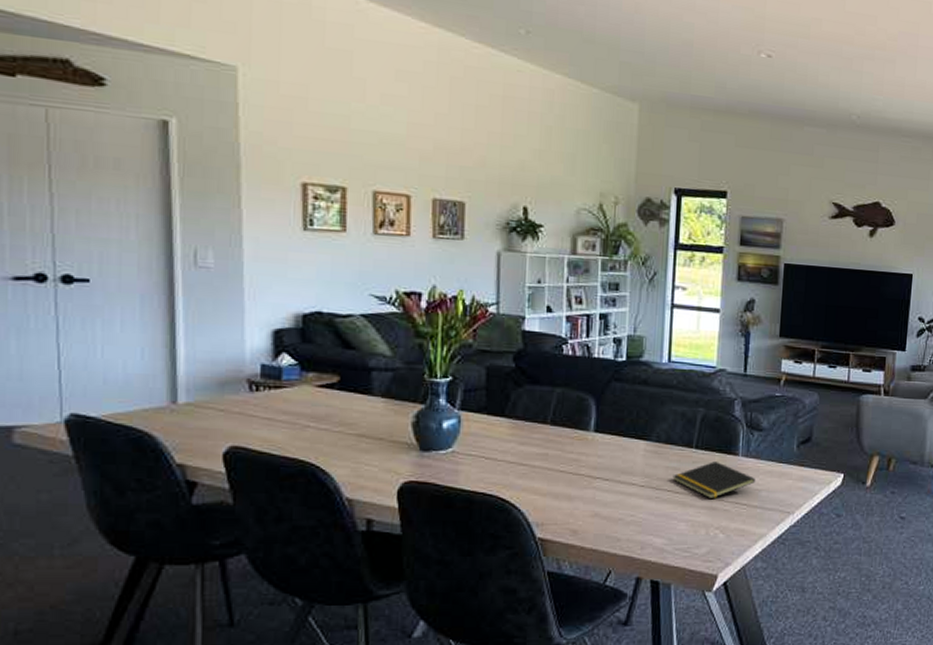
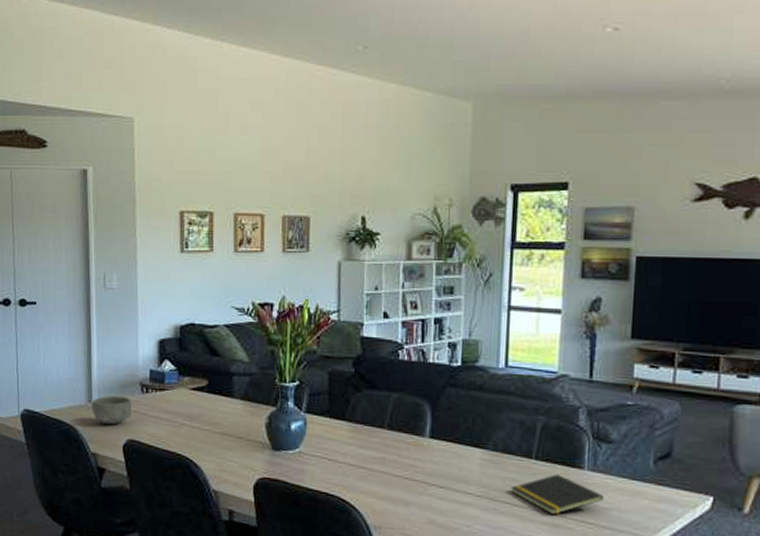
bowl: none [175,395,237,430] -> present [91,395,132,425]

